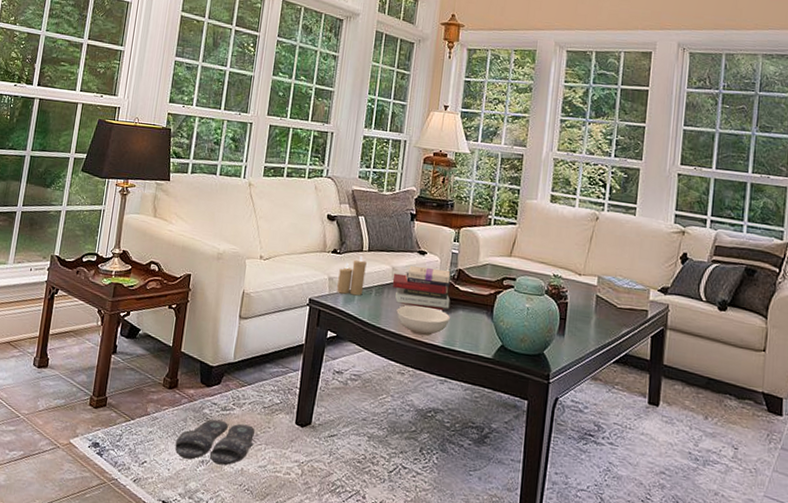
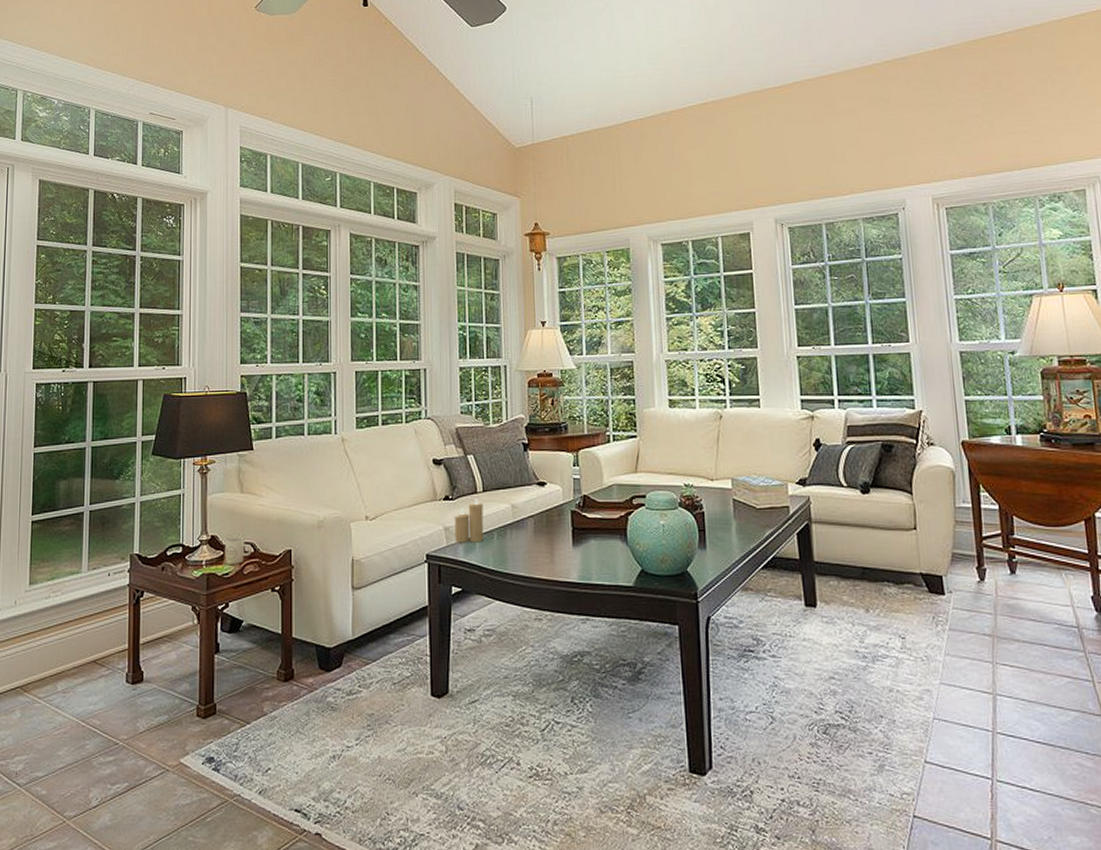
mug: none [132,255,157,279] -> present [224,537,252,564]
slippers: present [175,419,255,465] -> none [300,706,389,757]
books: present [392,266,451,311] -> none [513,499,580,544]
bowl: present [396,305,450,337] -> none [523,542,582,574]

